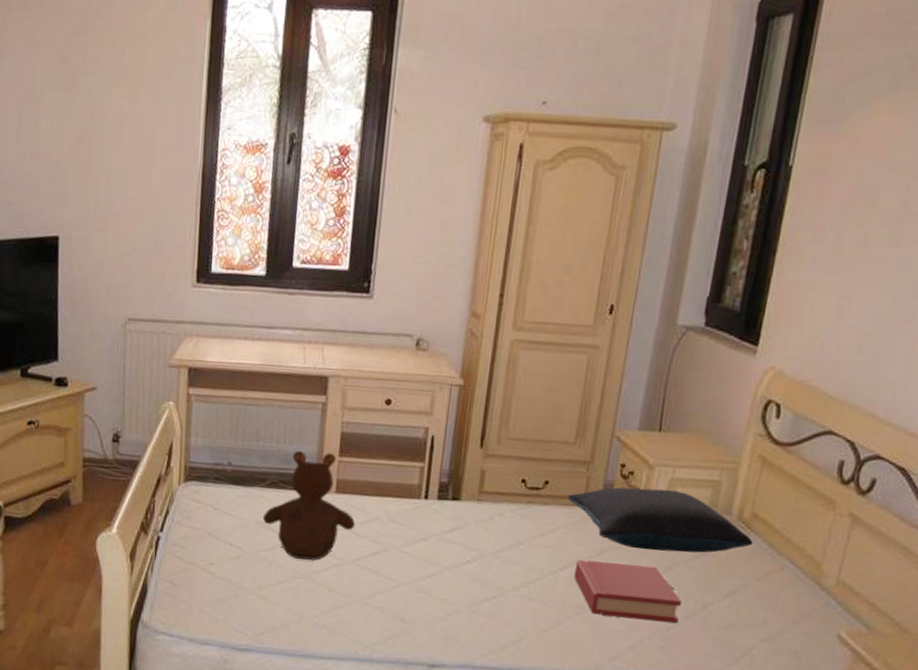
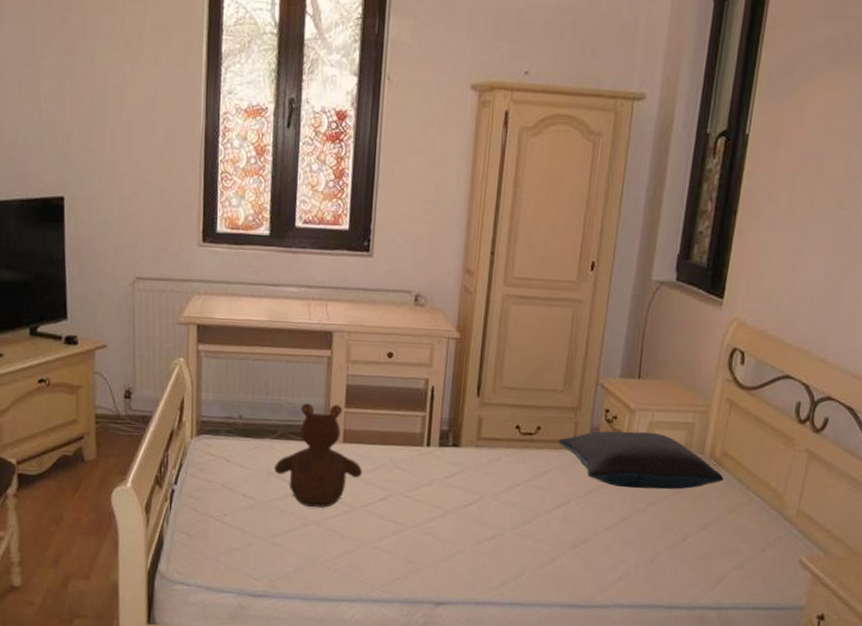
hardback book: present [574,560,681,624] -> none [566,499,663,555]

